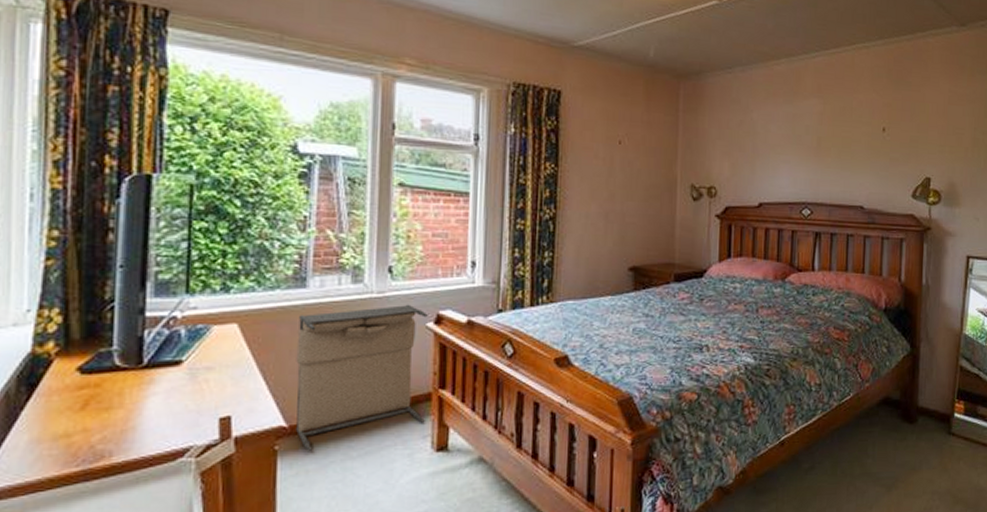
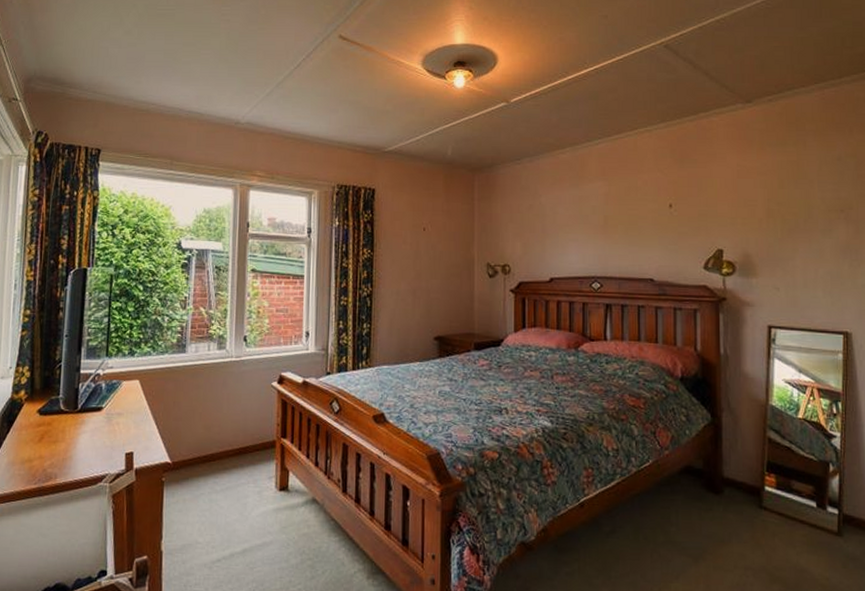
laundry hamper: present [296,304,428,452] -> none [177,366,273,485]

